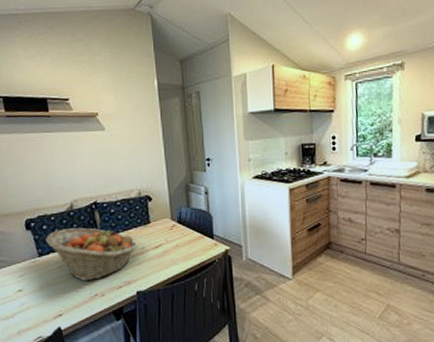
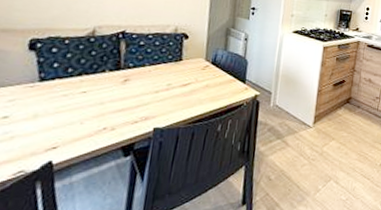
fruit basket: present [45,228,138,282] -> none [51,54,164,113]

